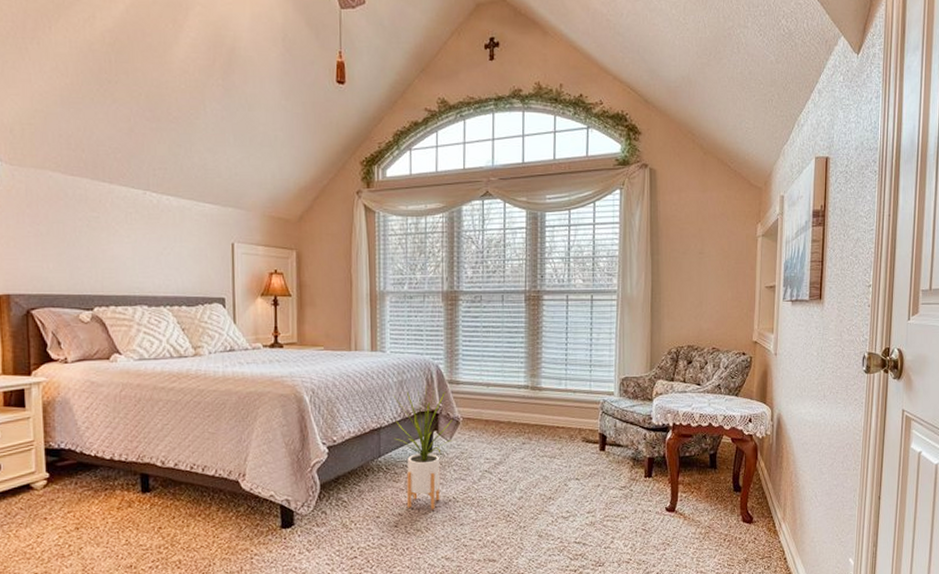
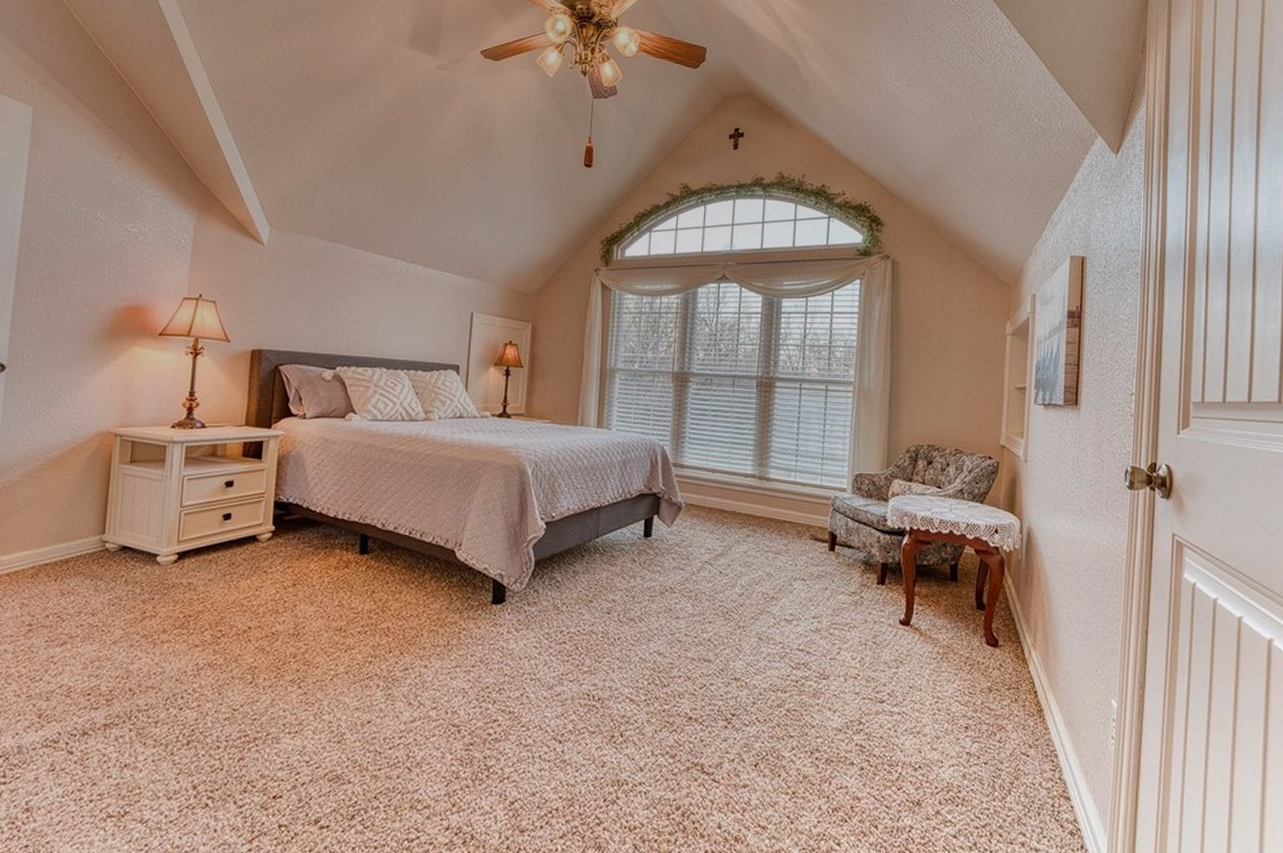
house plant: present [393,386,455,509] -> none [613,467,677,598]

